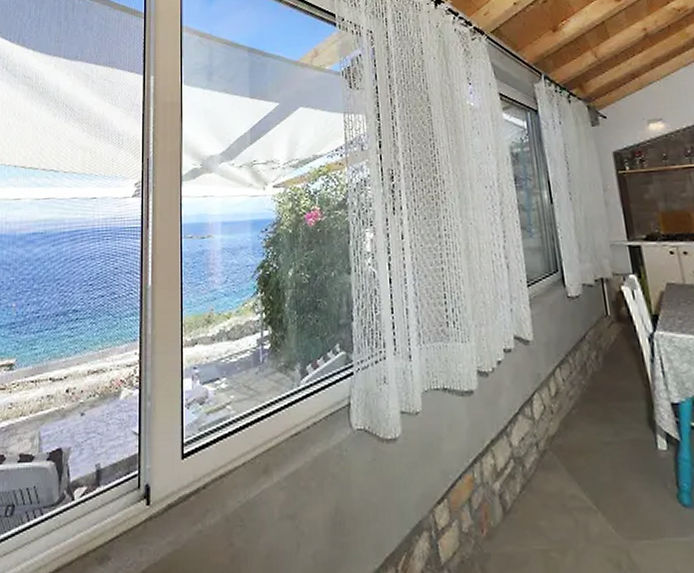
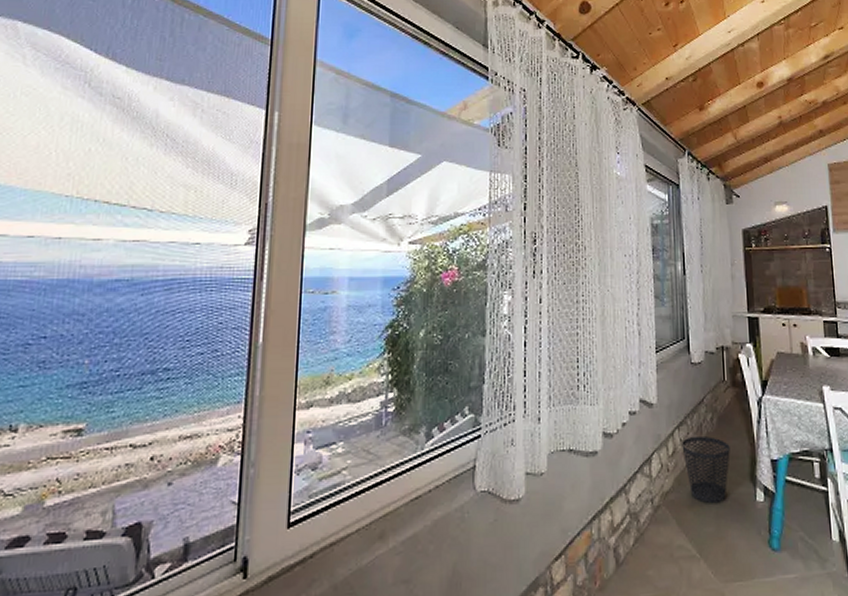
wastebasket: none [564,375,622,451] -> present [682,435,730,504]

